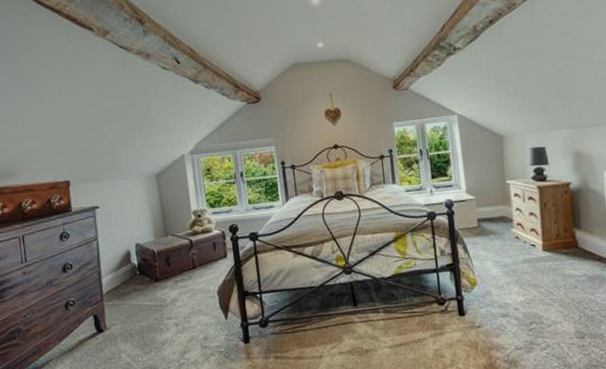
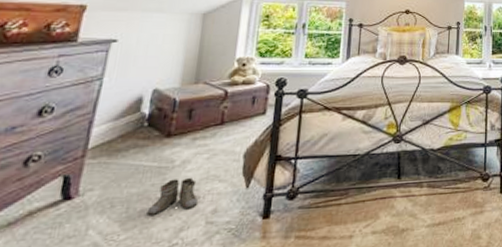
boots: none [156,312,192,343] -> present [146,177,199,217]

